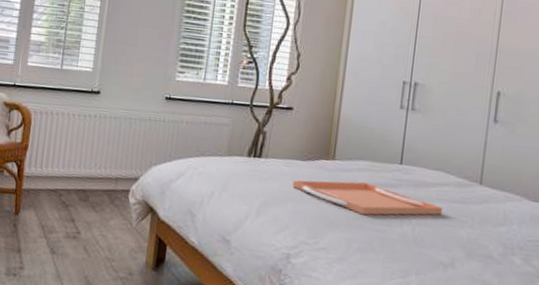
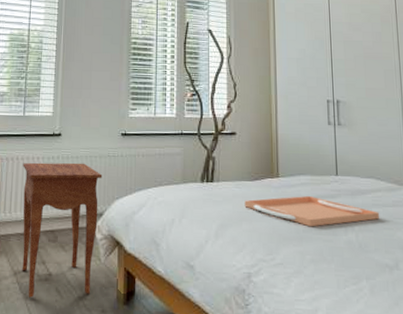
side table: none [50,118,142,256] -> present [22,162,103,298]

